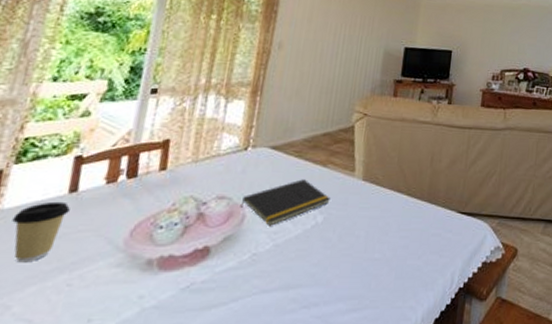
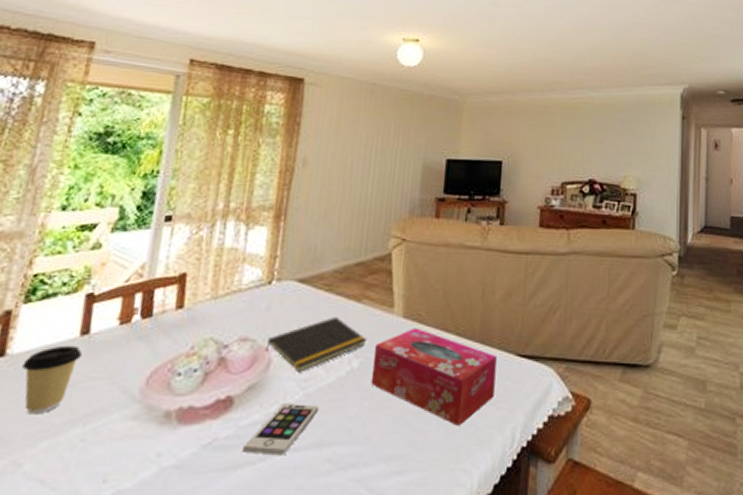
smartphone: none [216,253,287,297] -> present [241,404,320,456]
tissue box: none [332,189,441,271] -> present [370,328,497,426]

